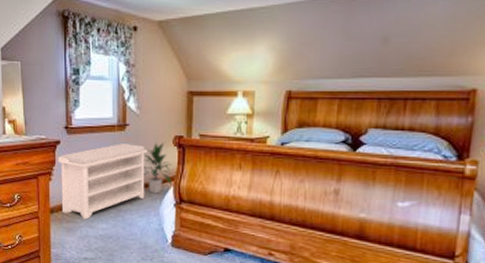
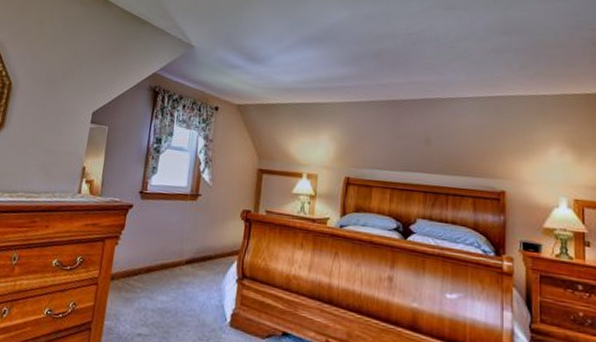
bench: present [58,143,148,220] -> none [123,212,217,290]
indoor plant: present [144,142,173,194] -> none [210,215,238,268]

